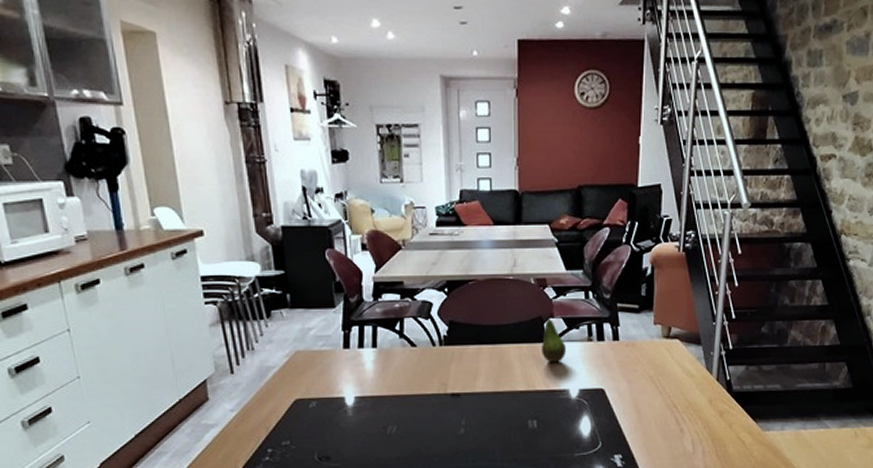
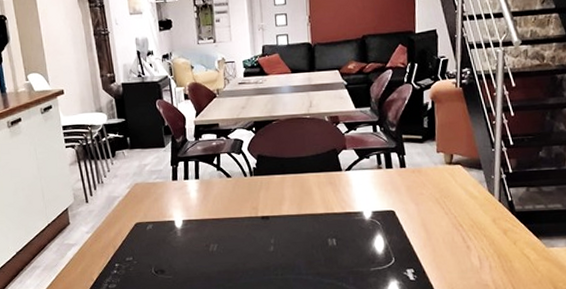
fruit: present [542,312,567,363] -> none [337,144,359,189]

